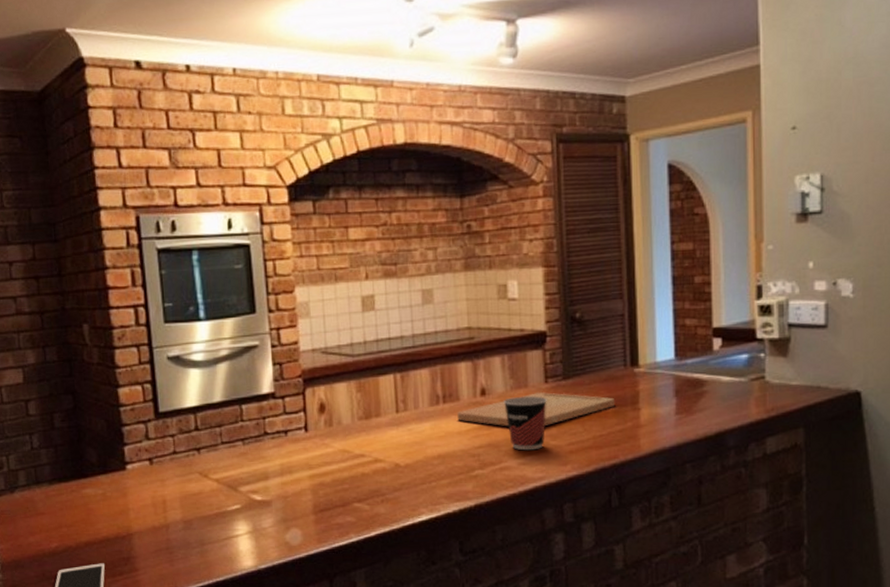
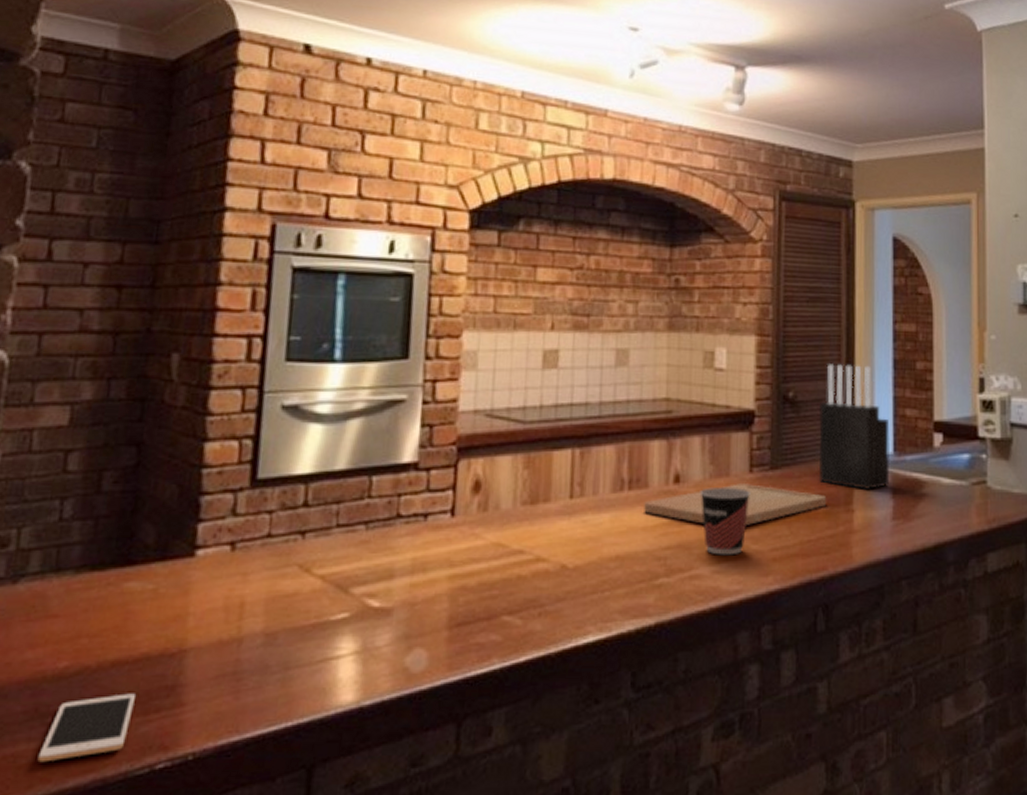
knife block: none [603,284,672,391] -> present [818,364,890,490]

